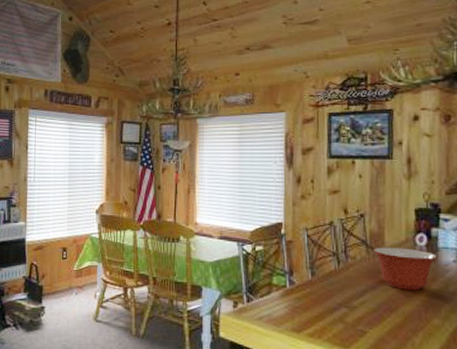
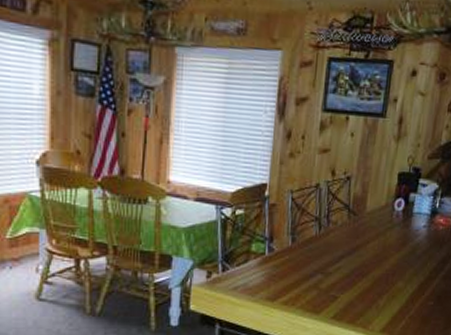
mixing bowl: present [373,247,437,291] -> none [354,212,411,255]

